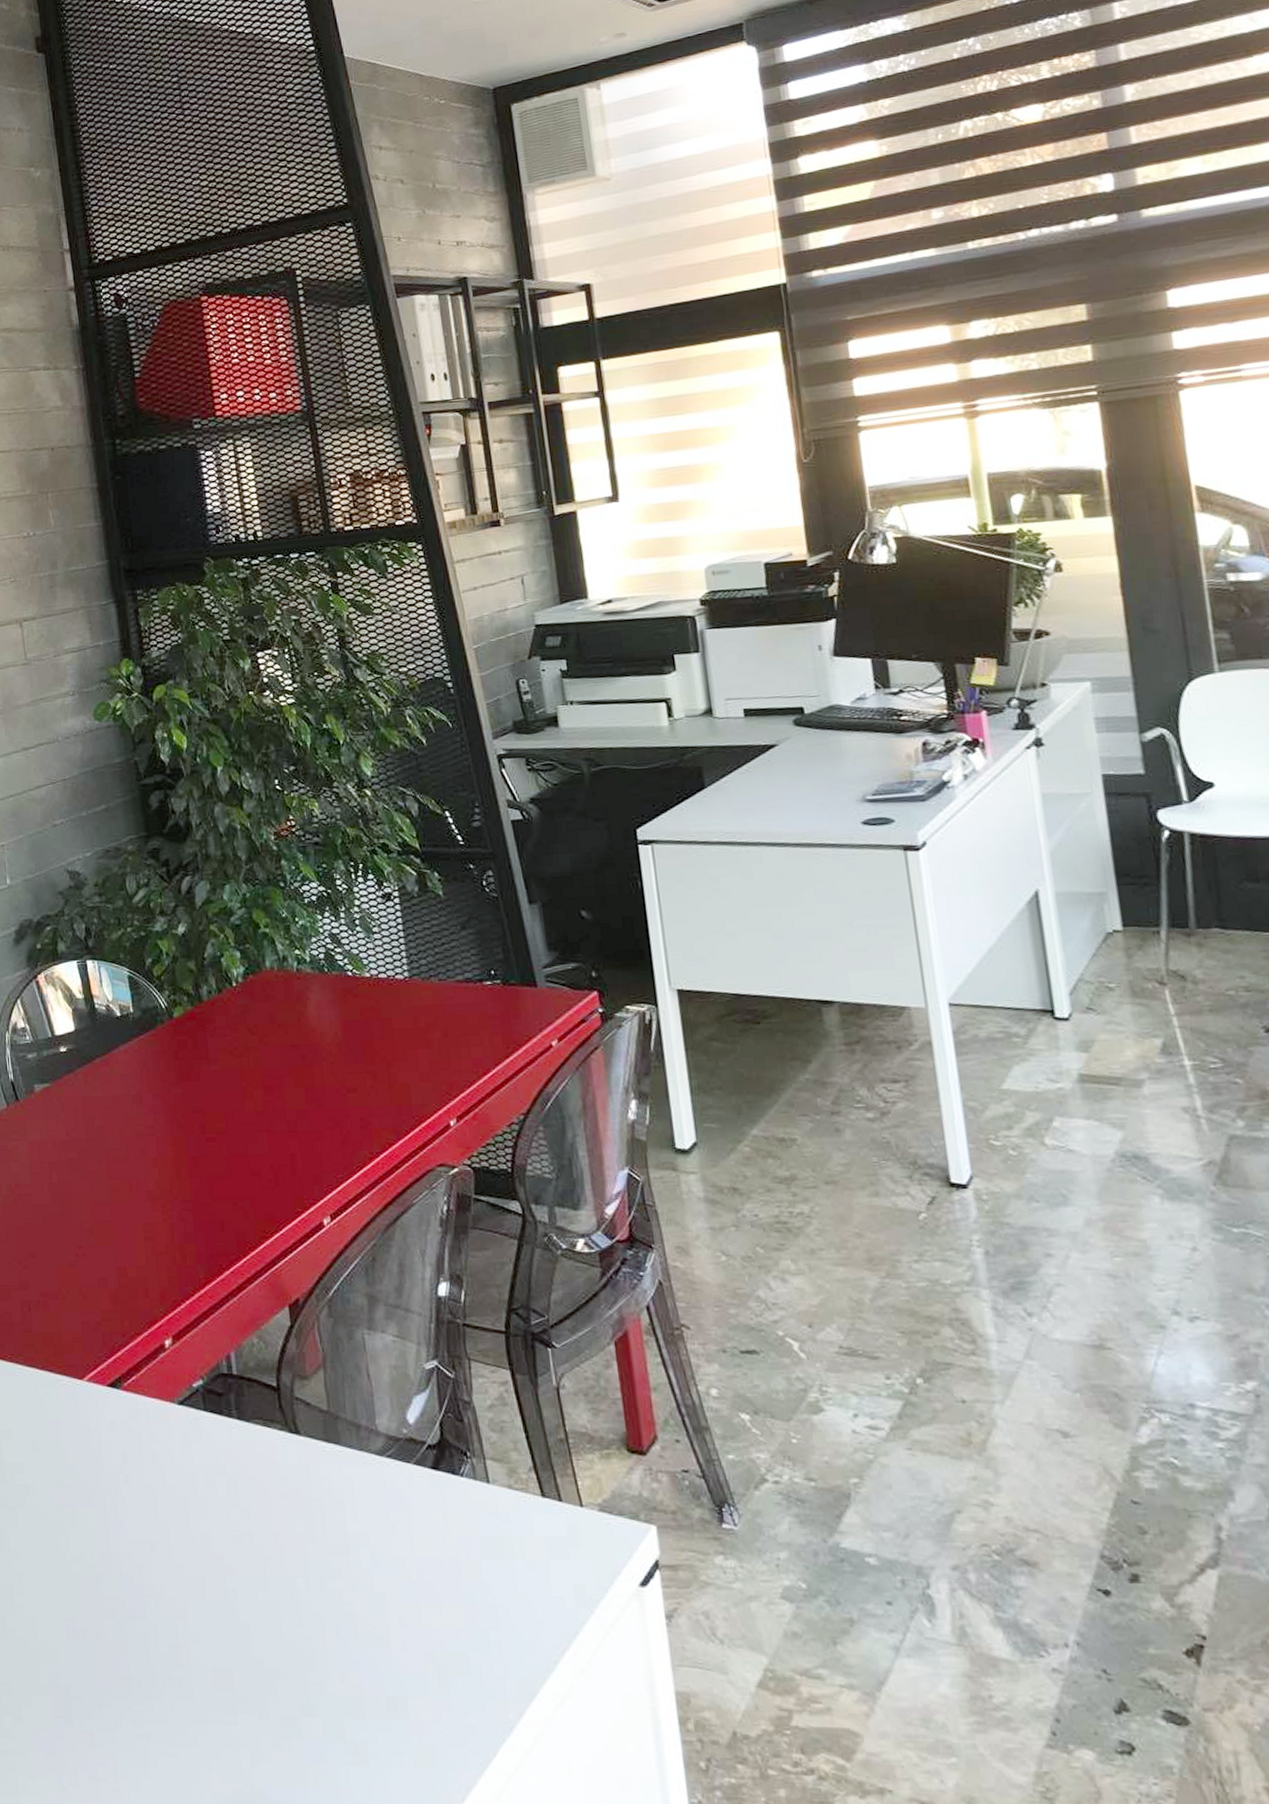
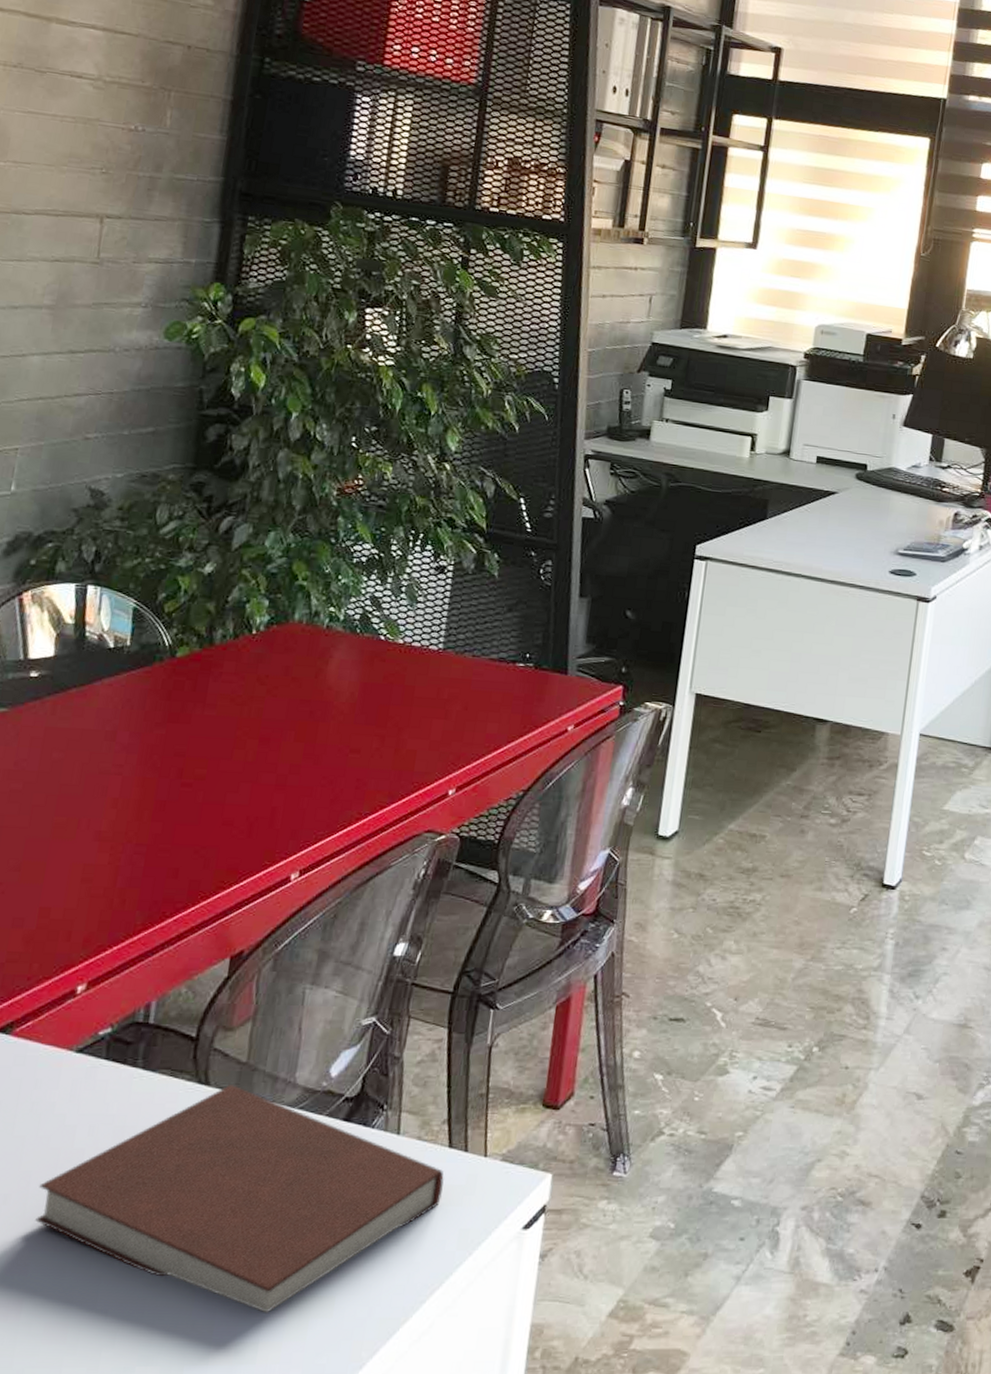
notebook: none [177,1434,548,1668] -> present [35,1085,444,1313]

